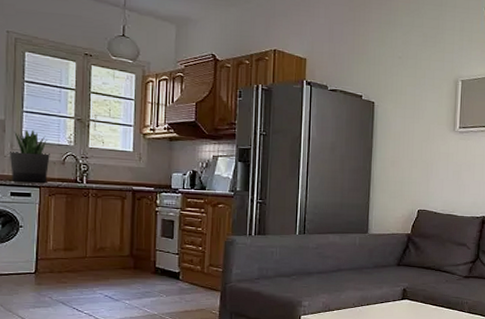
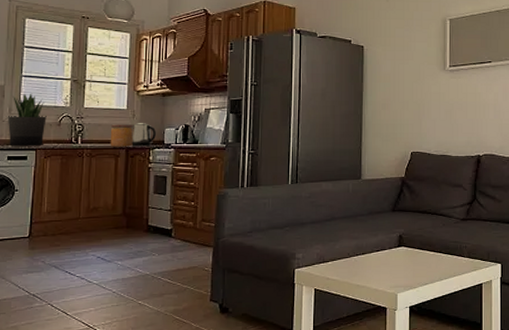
jar: none [116,166,139,190] -> present [110,124,133,147]
kettle: none [138,166,164,191] -> present [131,123,157,147]

